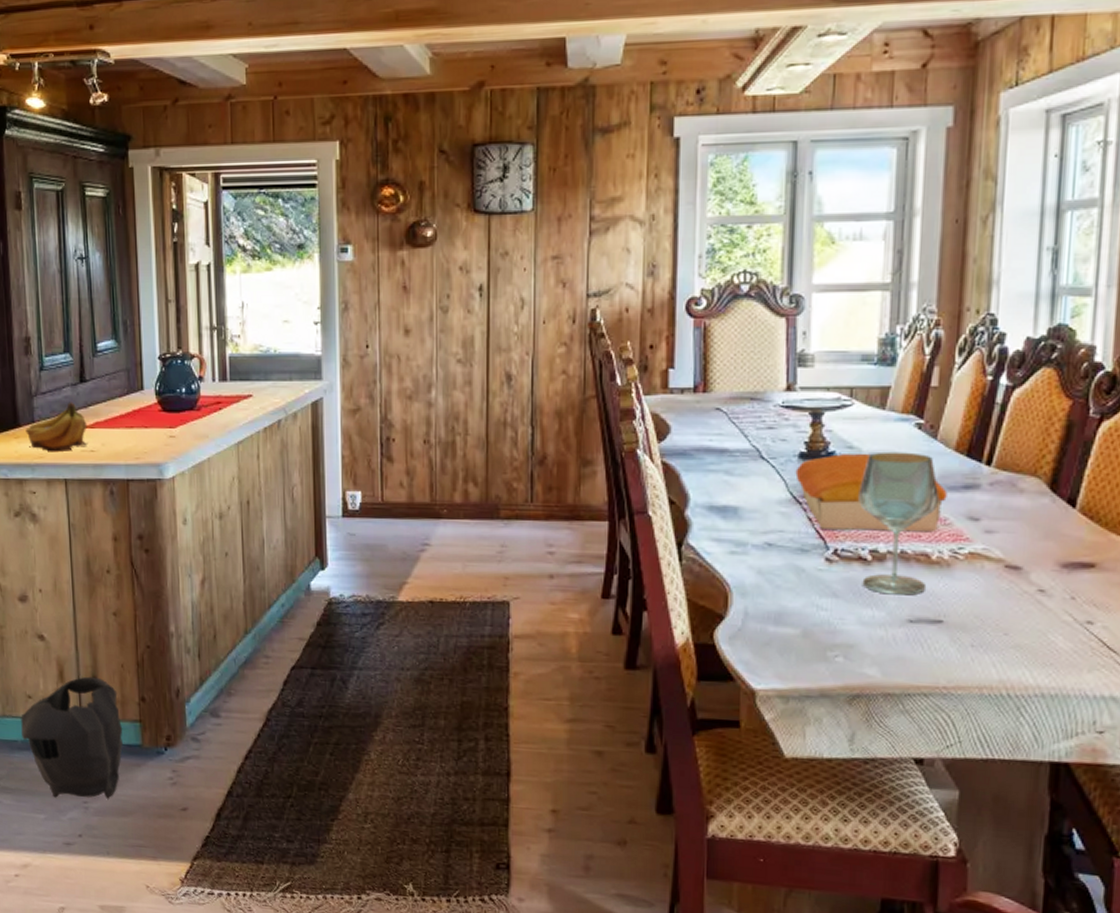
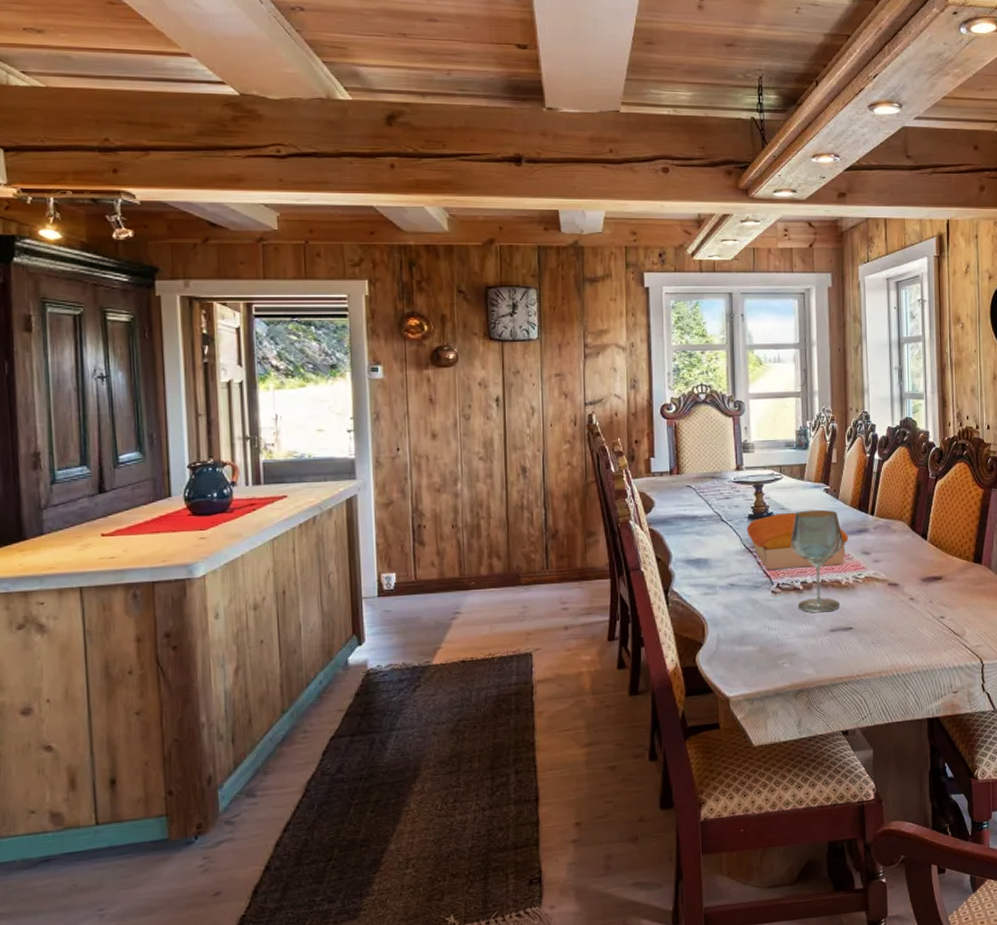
mask: present [21,676,123,798] -> none [21,779,146,912]
fruit: present [25,402,88,452] -> none [32,512,108,562]

